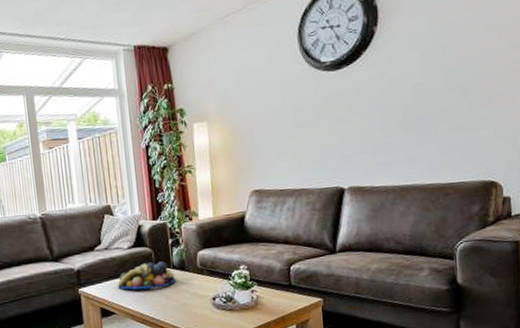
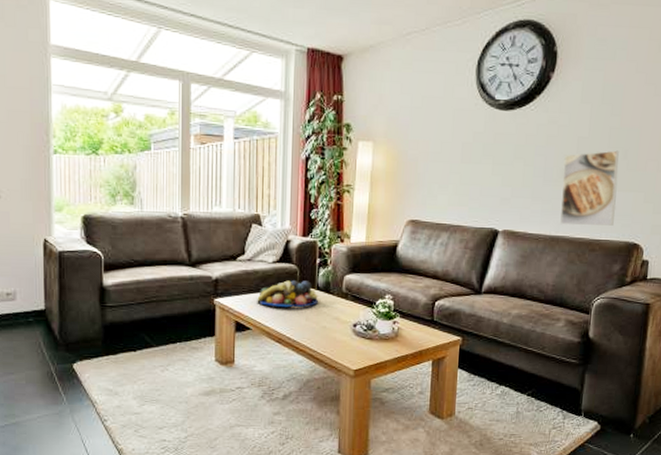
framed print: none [401,91,465,174] -> present [560,150,619,226]

